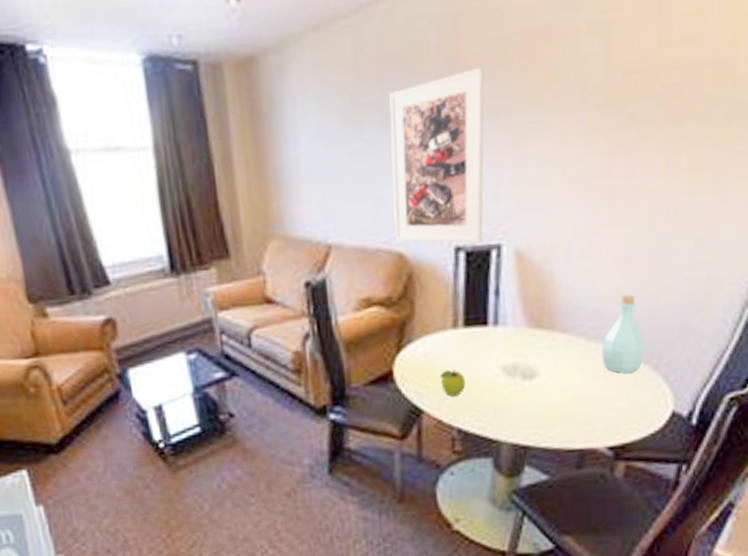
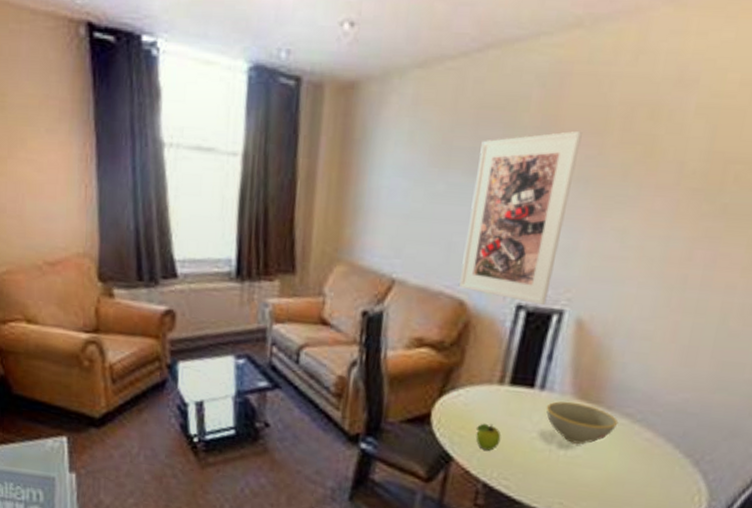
bowl: none [503,332,575,372] -> present [546,401,618,444]
bottle: present [602,295,644,373] -> none [642,385,690,463]

